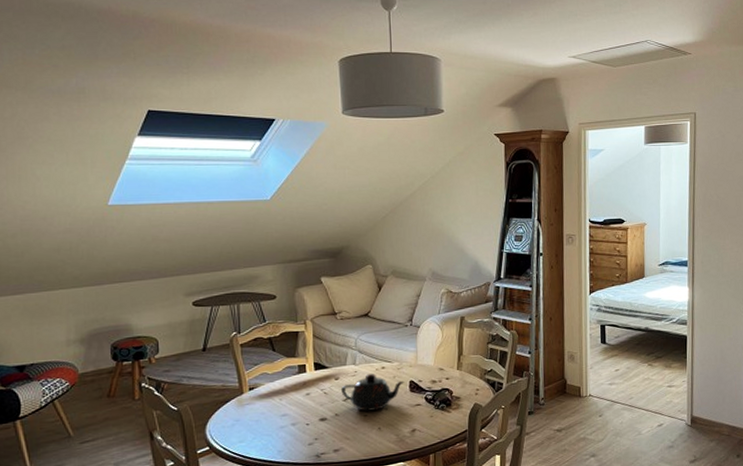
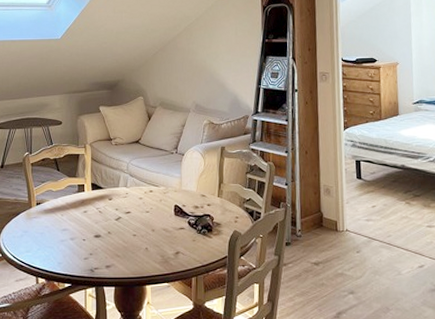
teapot: present [341,373,405,411] -> none [114,195,170,231]

